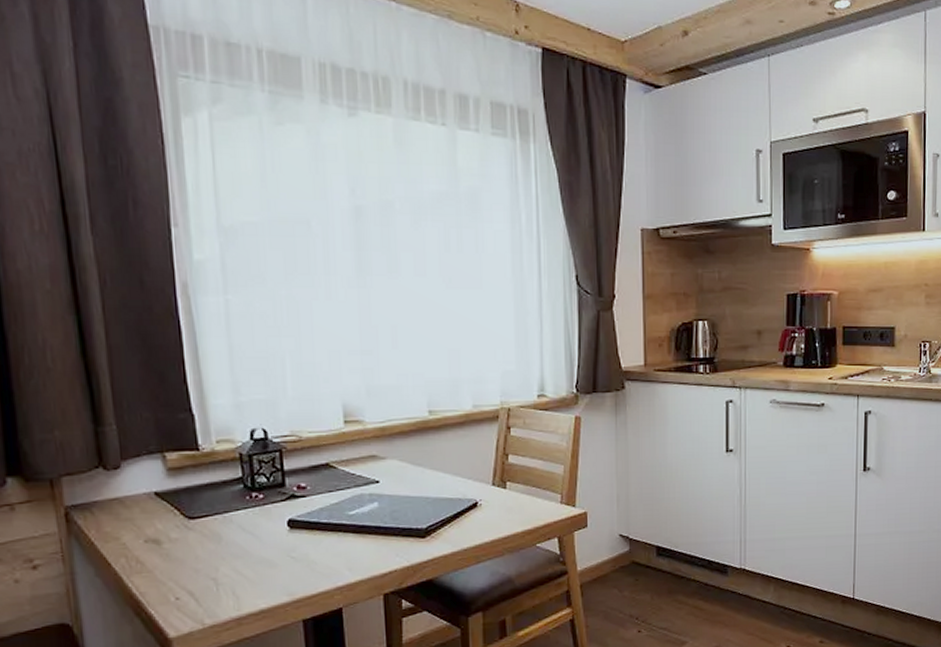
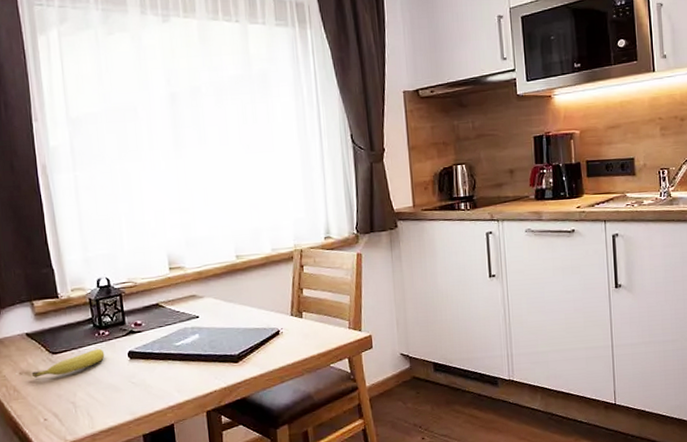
fruit: none [160,515,258,547] -> present [31,348,105,378]

